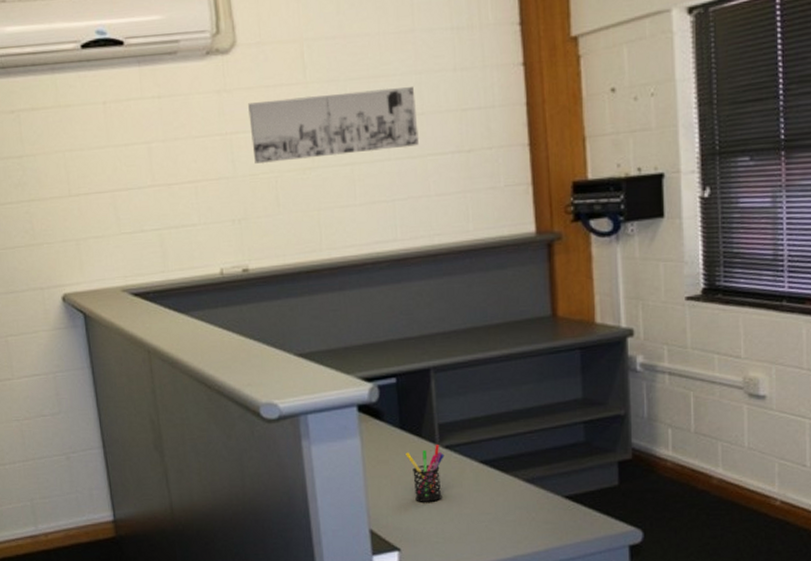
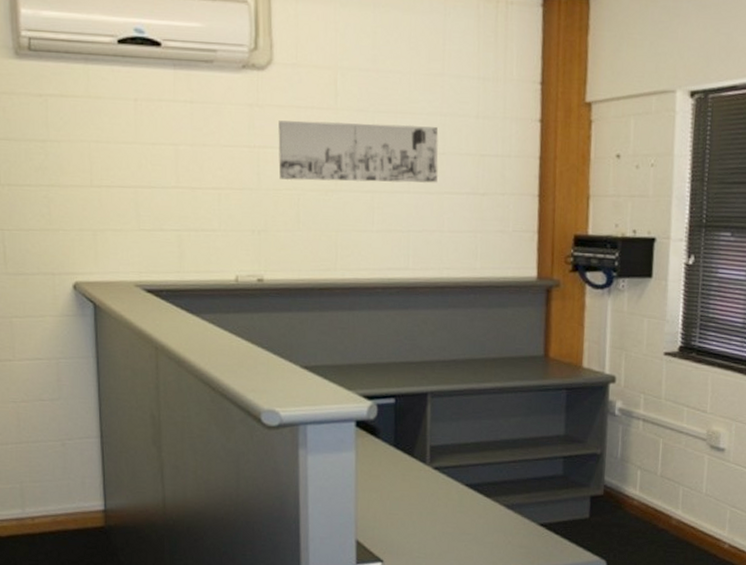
pen holder: present [405,445,444,502] -> none [397,465,433,519]

